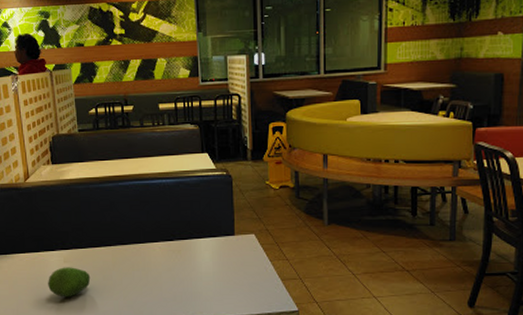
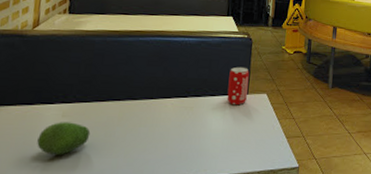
beverage can: none [212,206,234,247] -> present [227,66,249,106]

